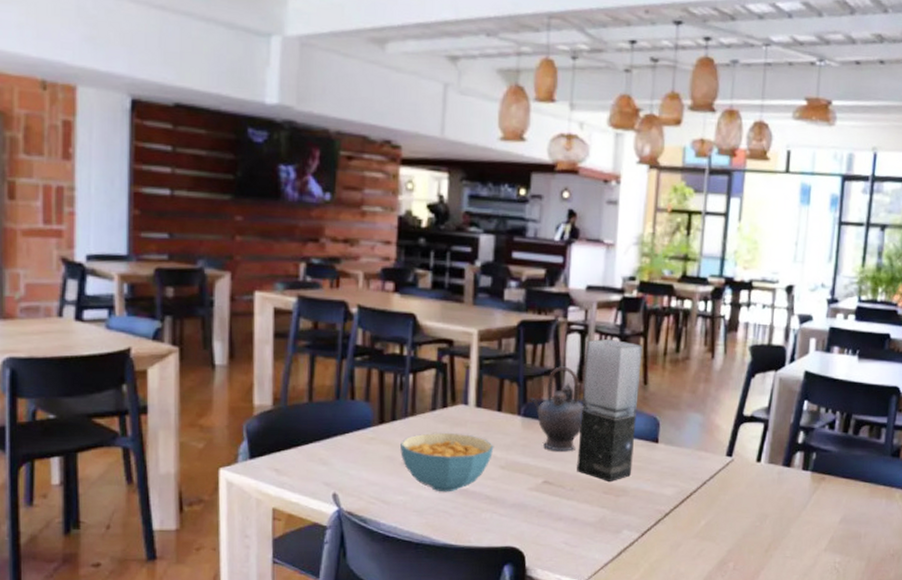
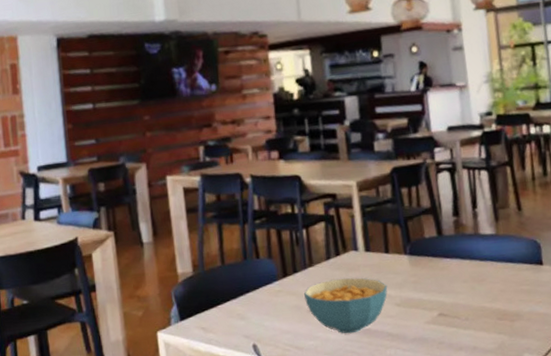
teapot: present [530,366,583,452] -> none [413,203,466,284]
vase: present [577,338,642,481] -> none [457,172,522,308]

